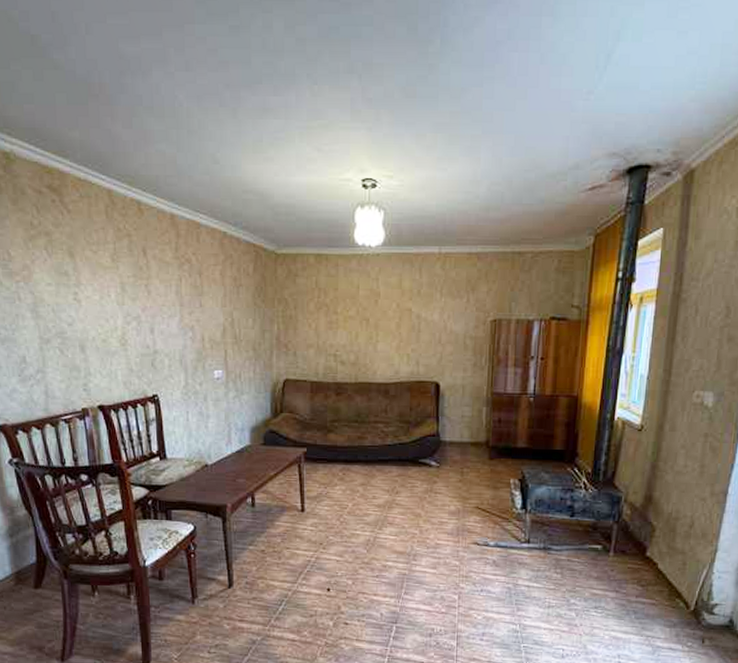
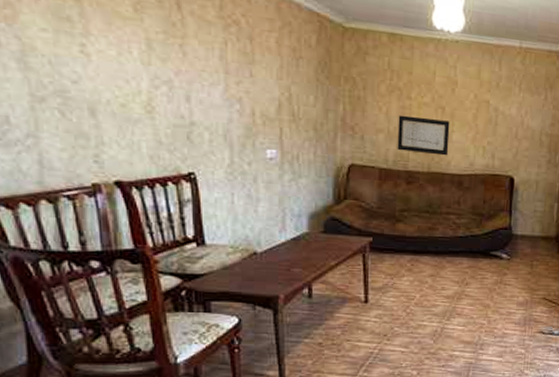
wall art: none [326,329,375,366] -> present [397,115,450,156]

